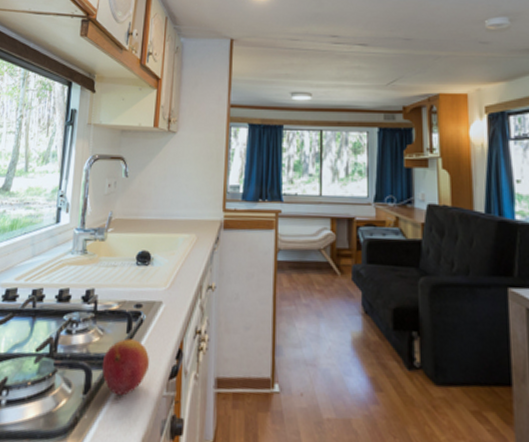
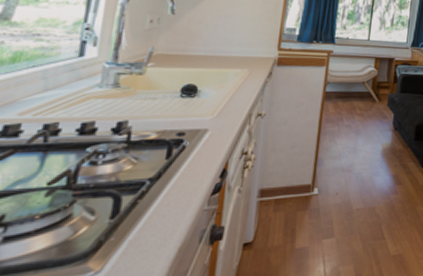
fruit: present [101,338,150,396] -> none [134,164,192,215]

